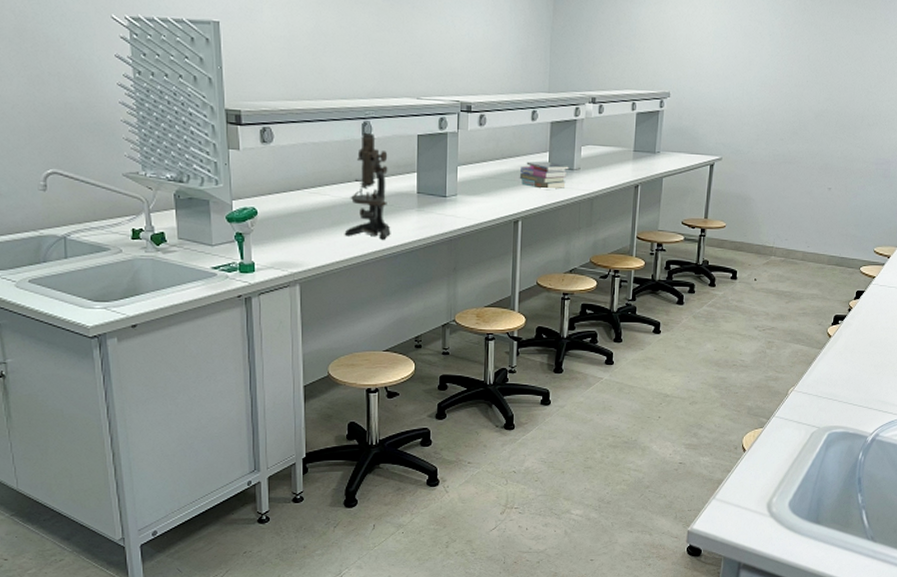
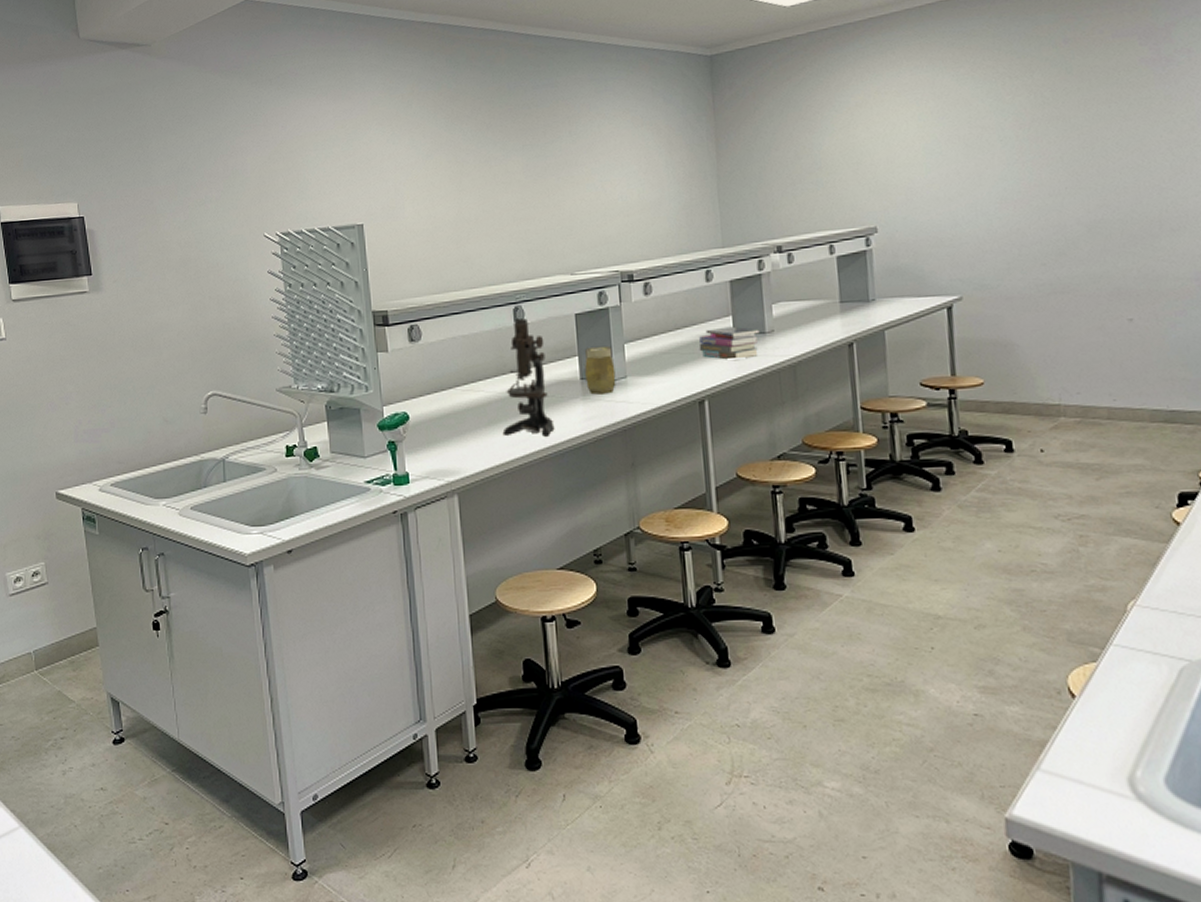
jar: none [422,165,448,209] -> present [585,345,616,396]

